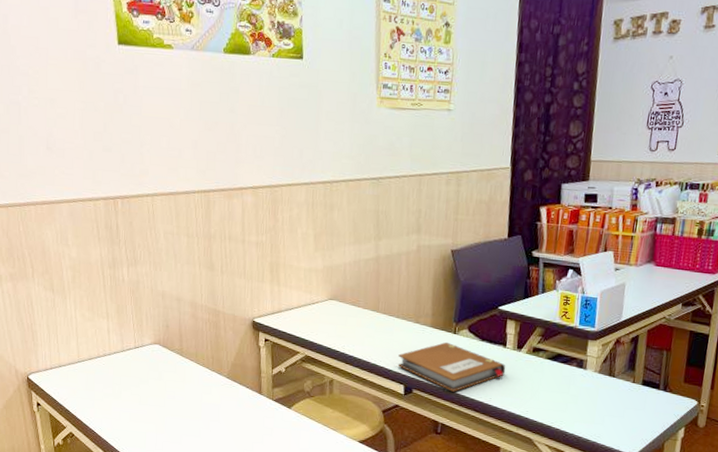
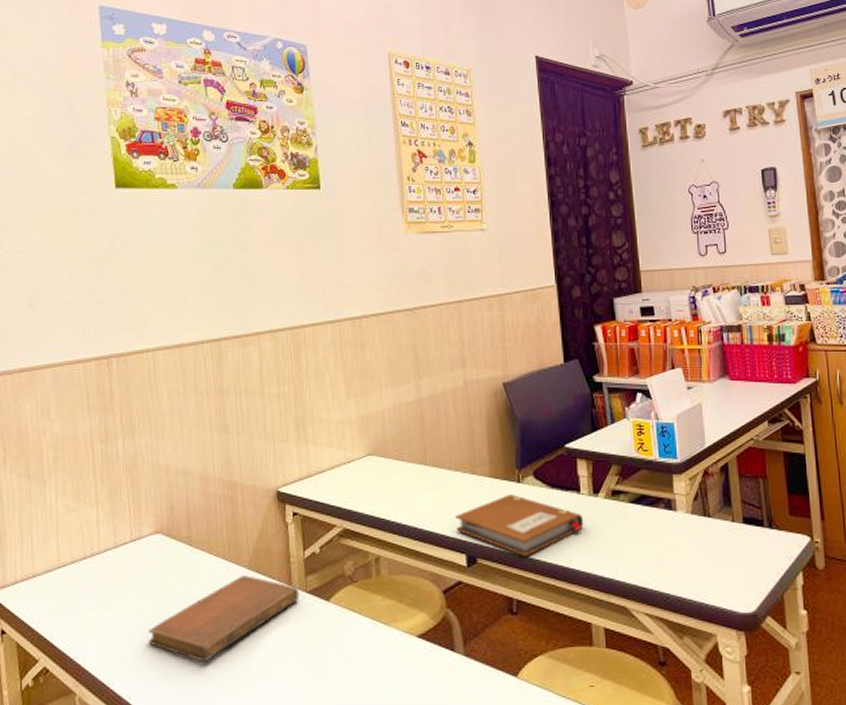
notebook: none [148,382,267,442] -> present [148,575,300,662]

